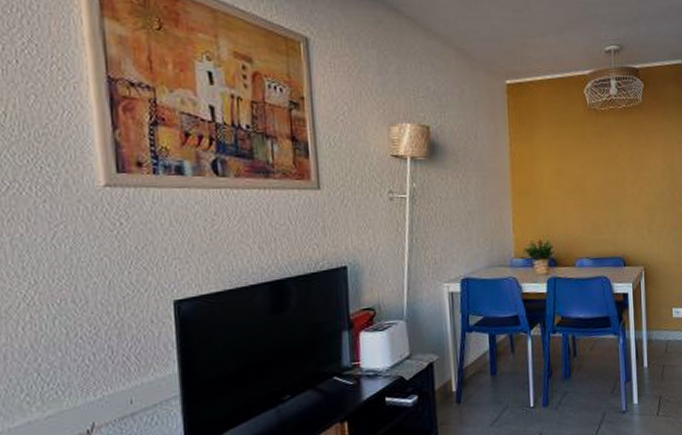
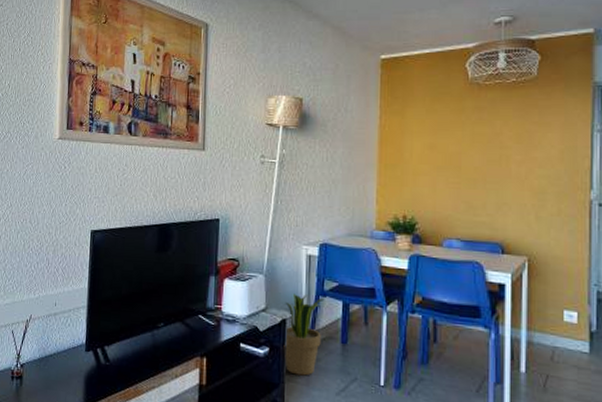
potted plant: none [430,333,471,417] -> present [283,294,325,376]

